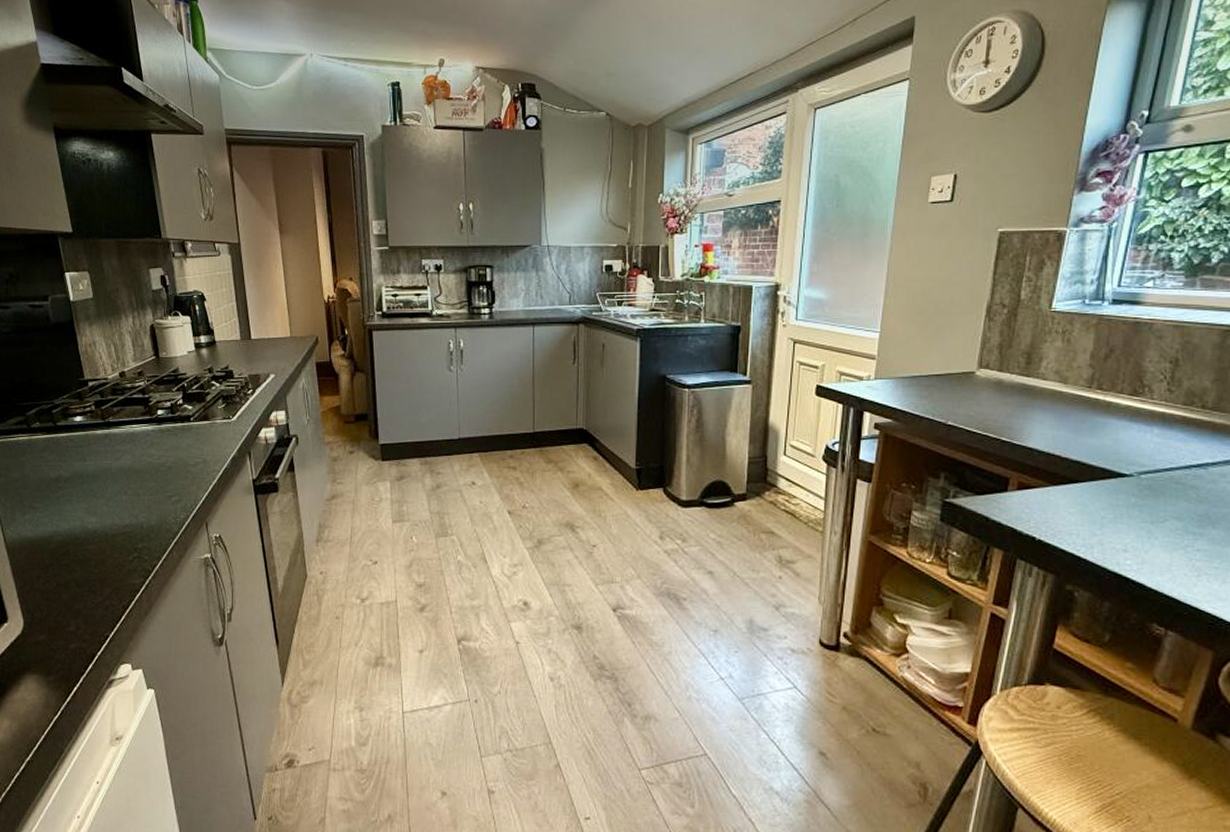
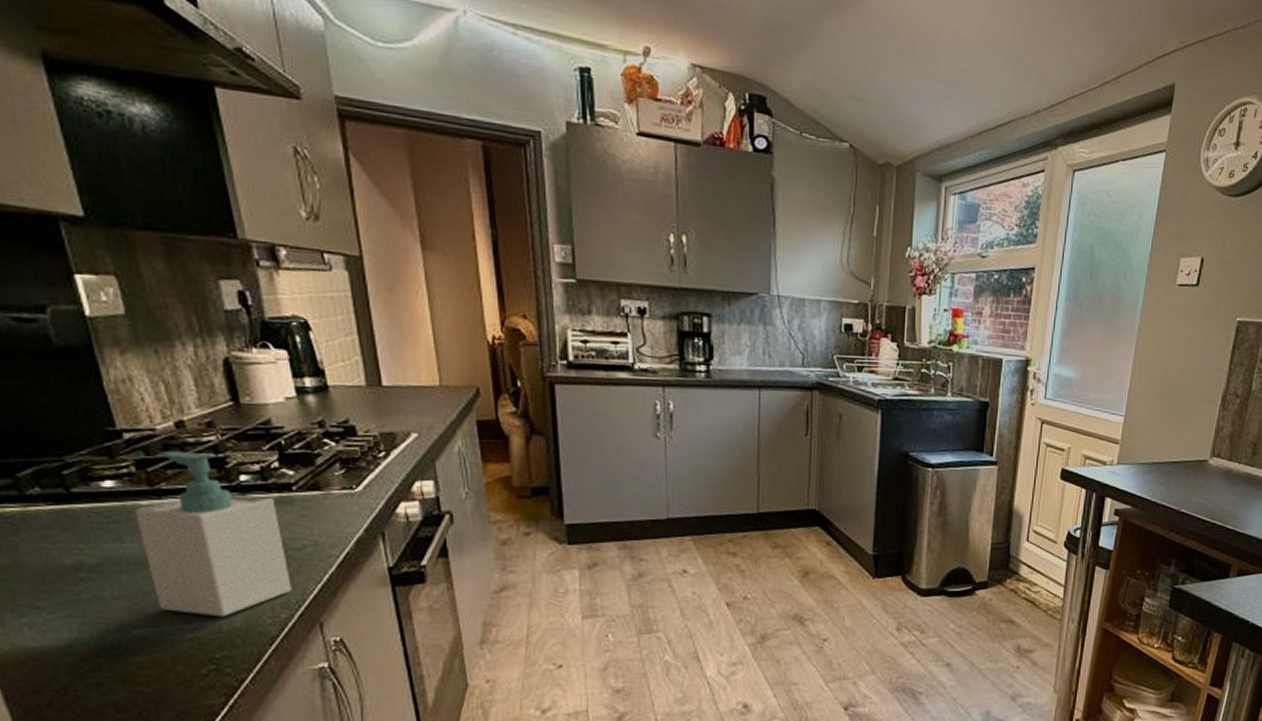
soap bottle: none [93,393,188,517] -> present [135,450,292,617]

